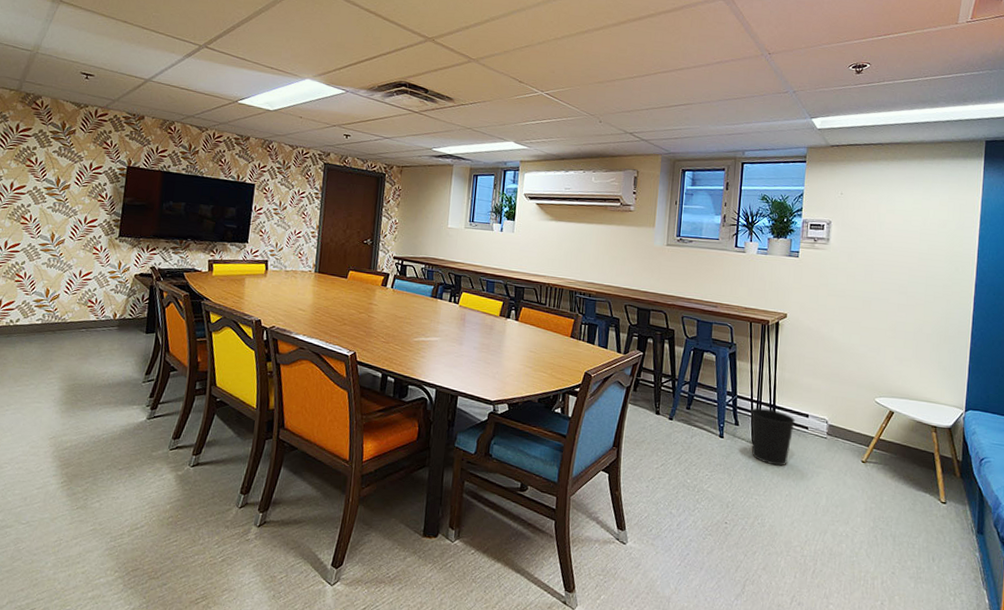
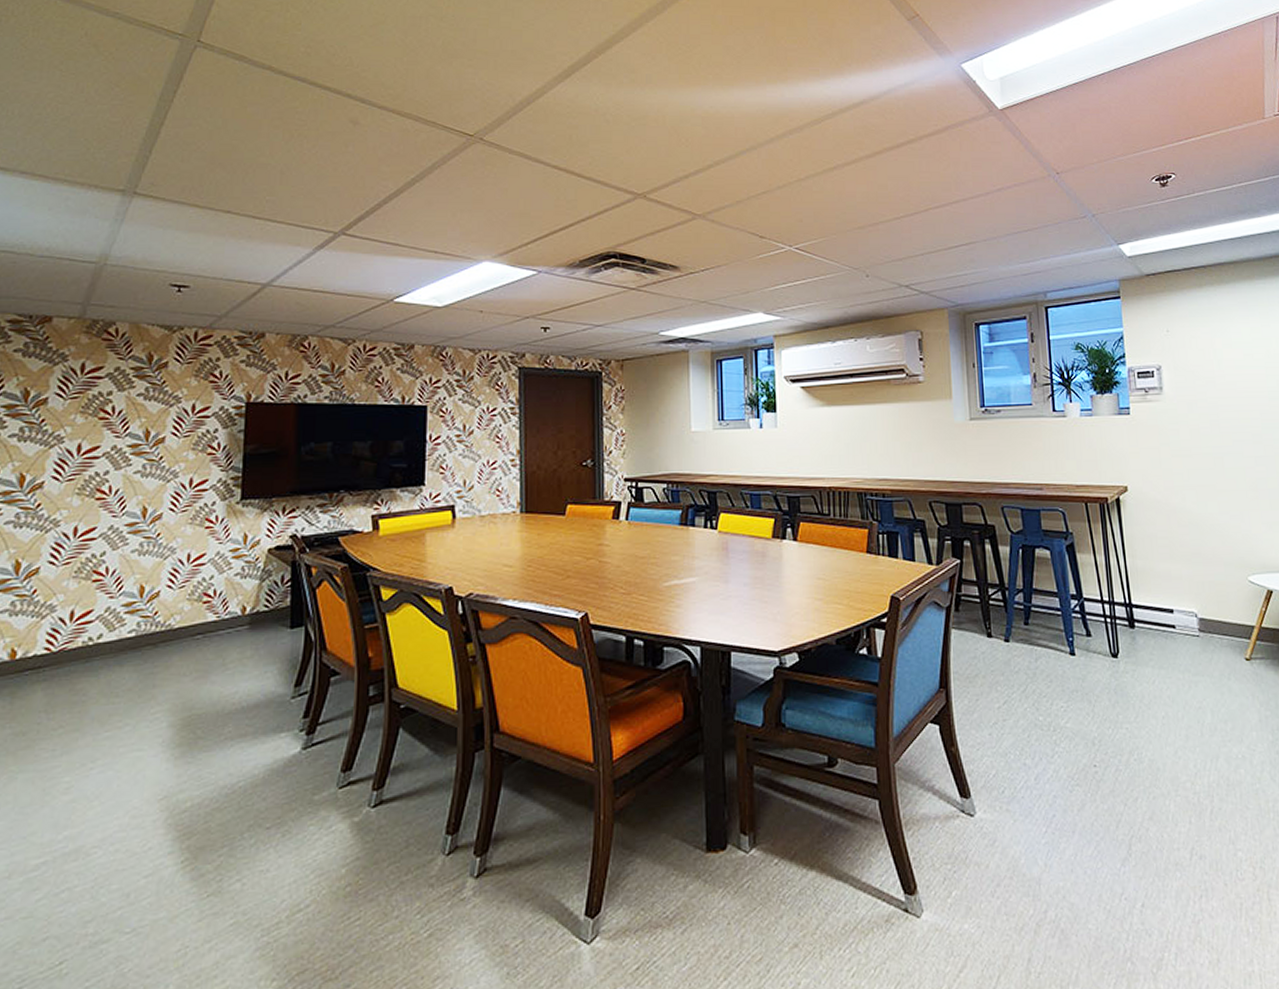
wastebasket: present [750,407,796,466] -> none [1103,609,1159,681]

